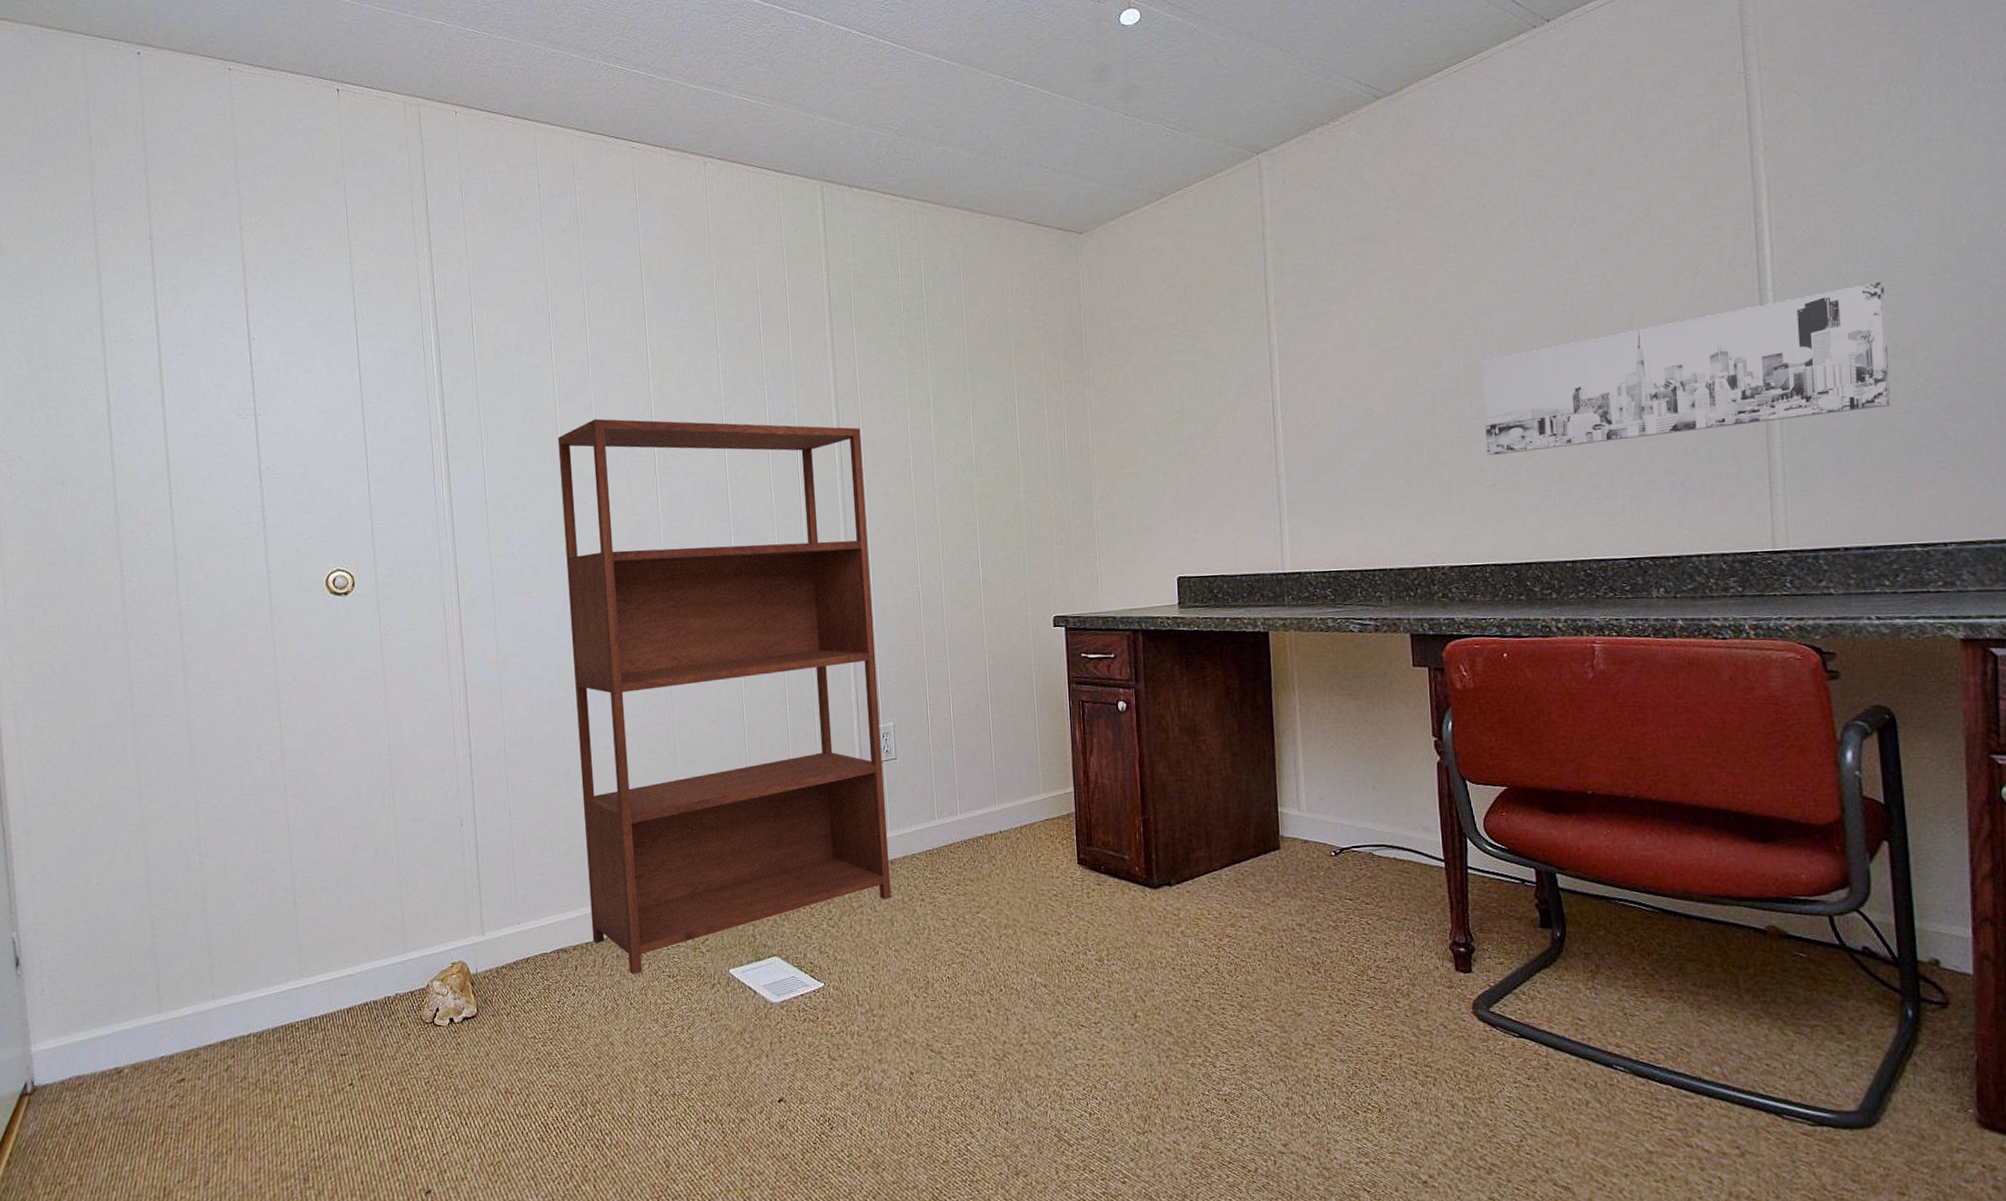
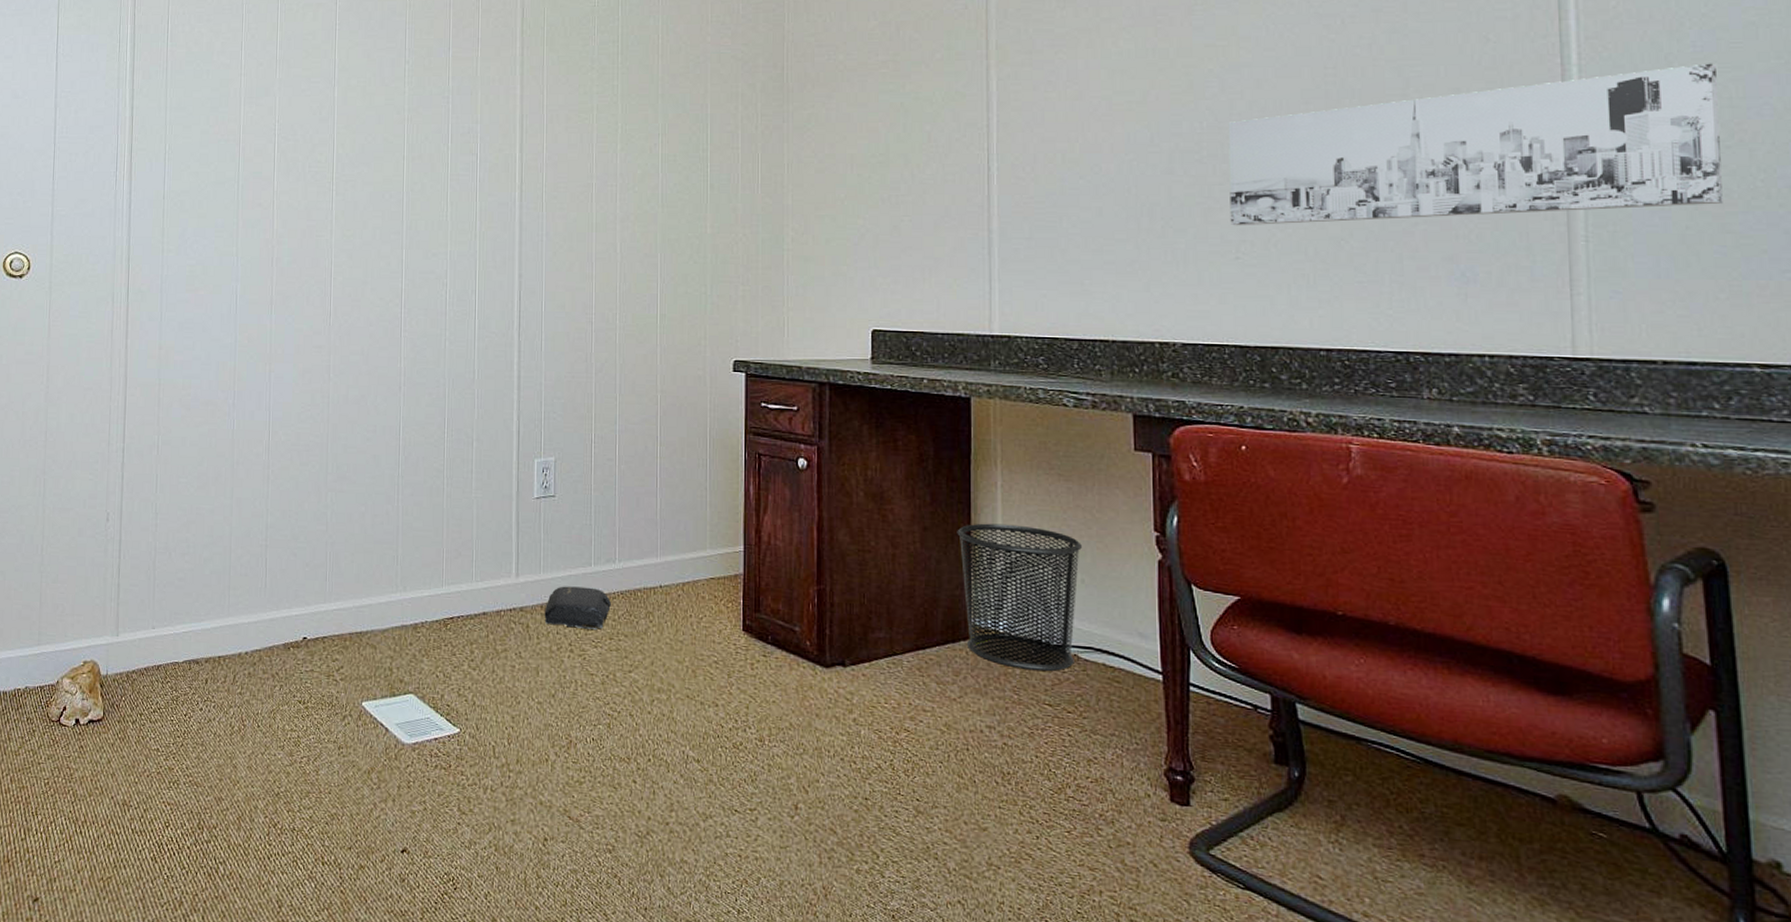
bookshelf: present [558,418,891,975] -> none [226,121,544,696]
bag: none [894,840,956,879] -> present [544,586,611,629]
waste bin: none [1263,743,1372,871] -> present [957,523,1082,672]

